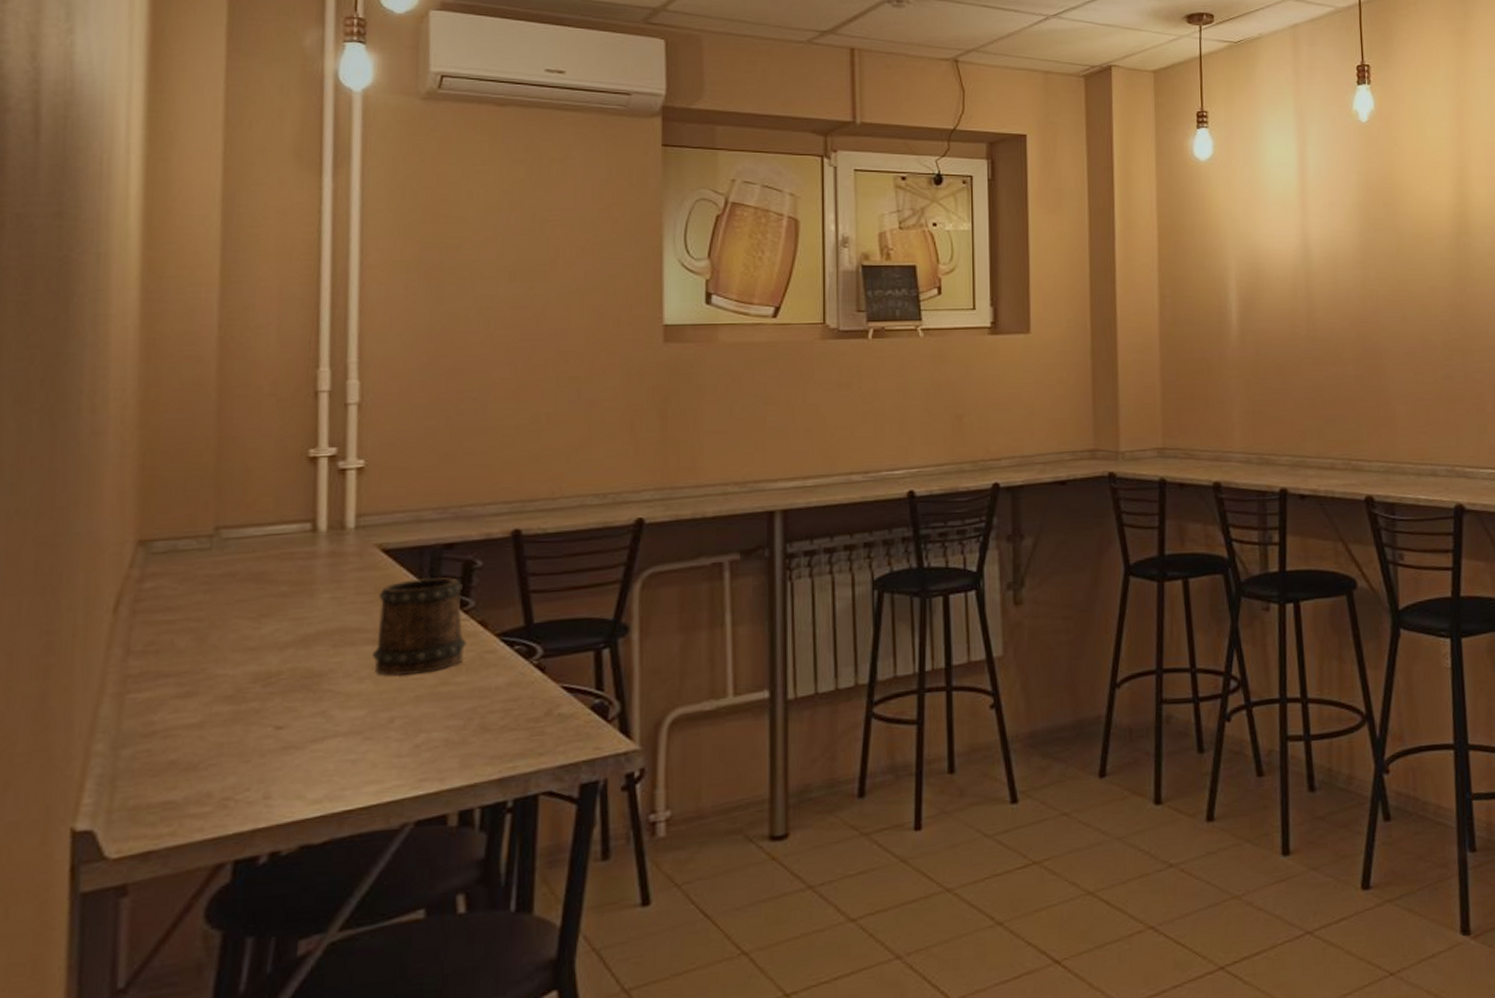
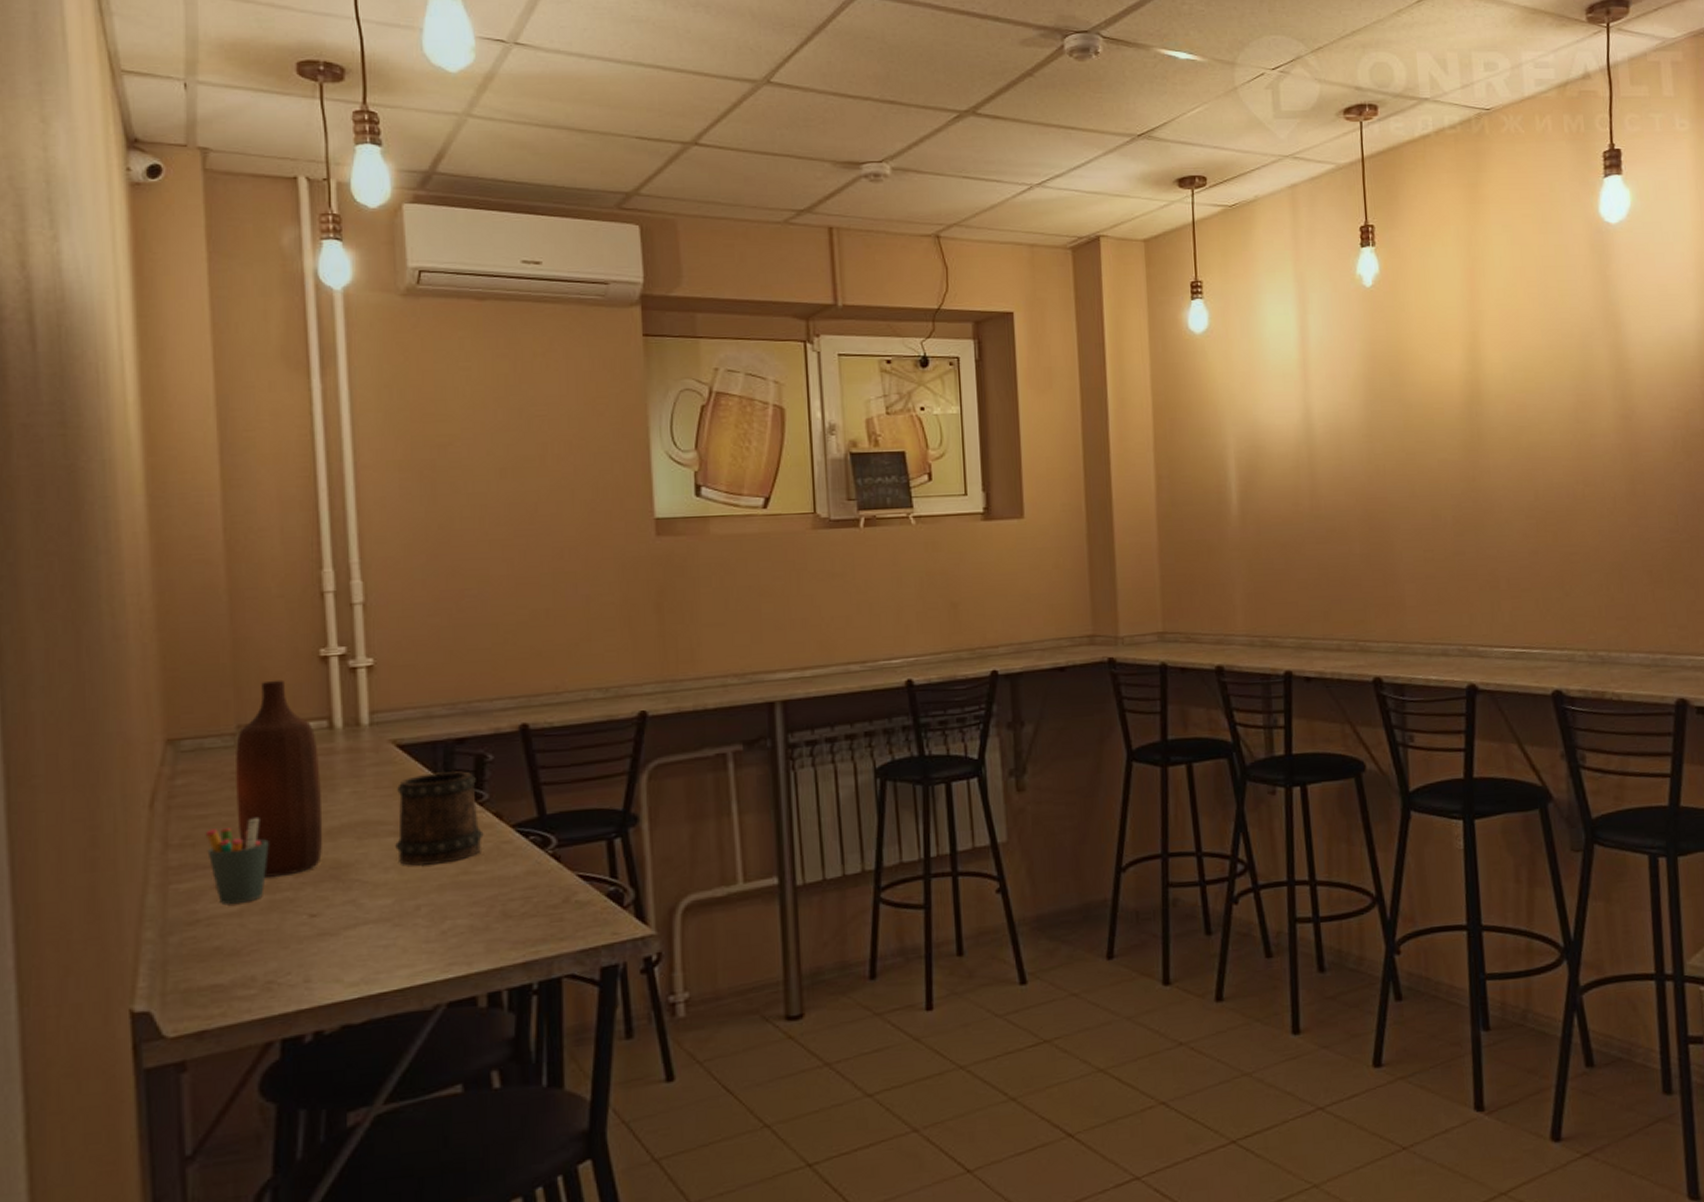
pen holder: none [170,624,238,715] -> present [205,818,269,904]
bottle: none [206,480,299,687] -> present [236,679,323,877]

